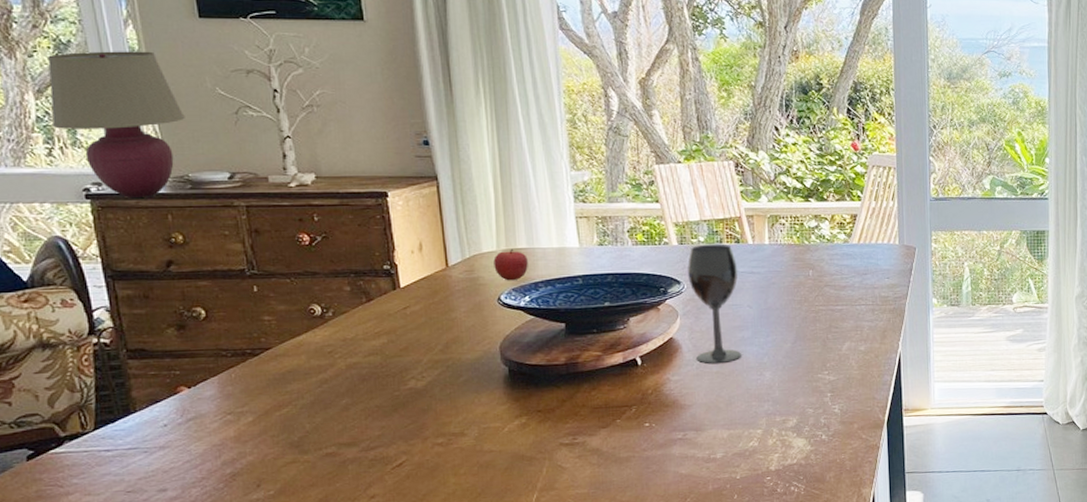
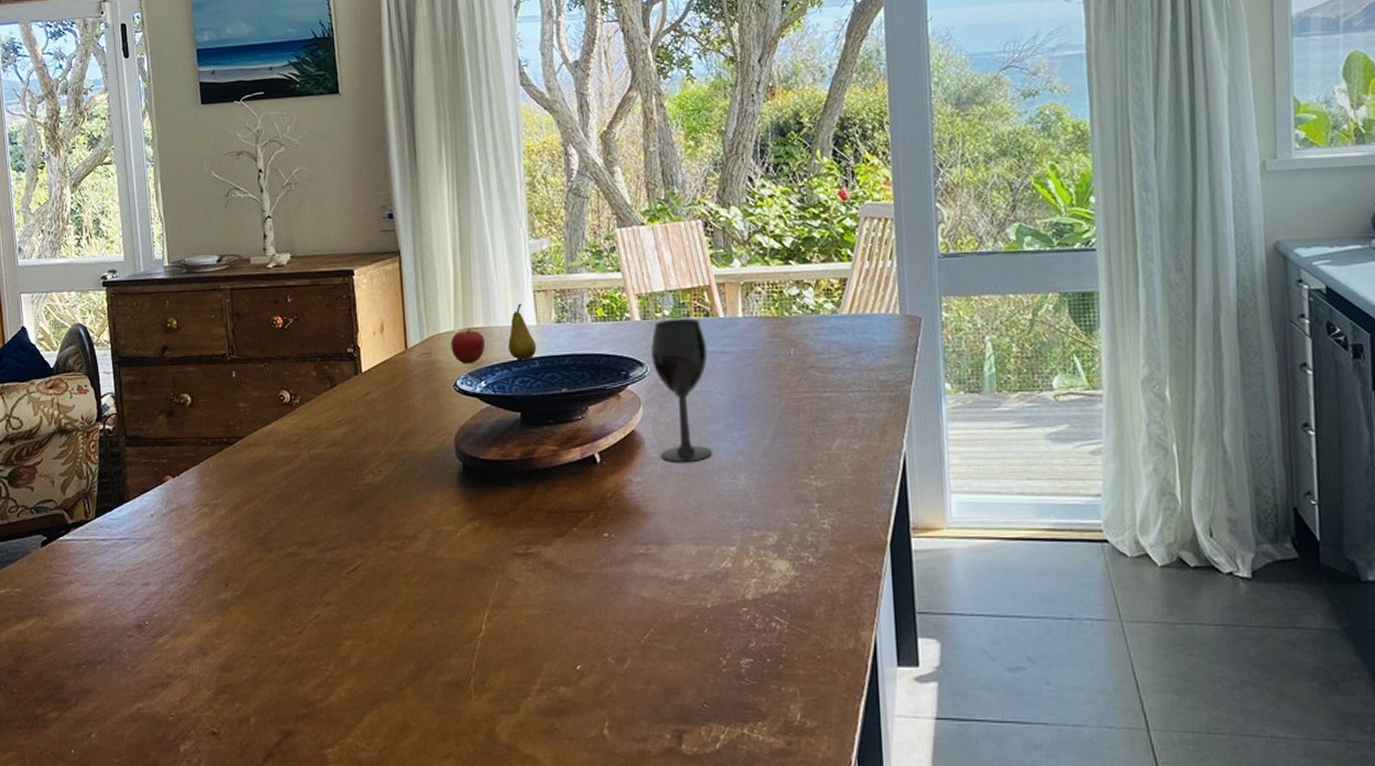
table lamp: present [48,51,185,198] -> none [81,140,185,284]
fruit: none [552,227,580,278] -> present [508,303,537,360]

